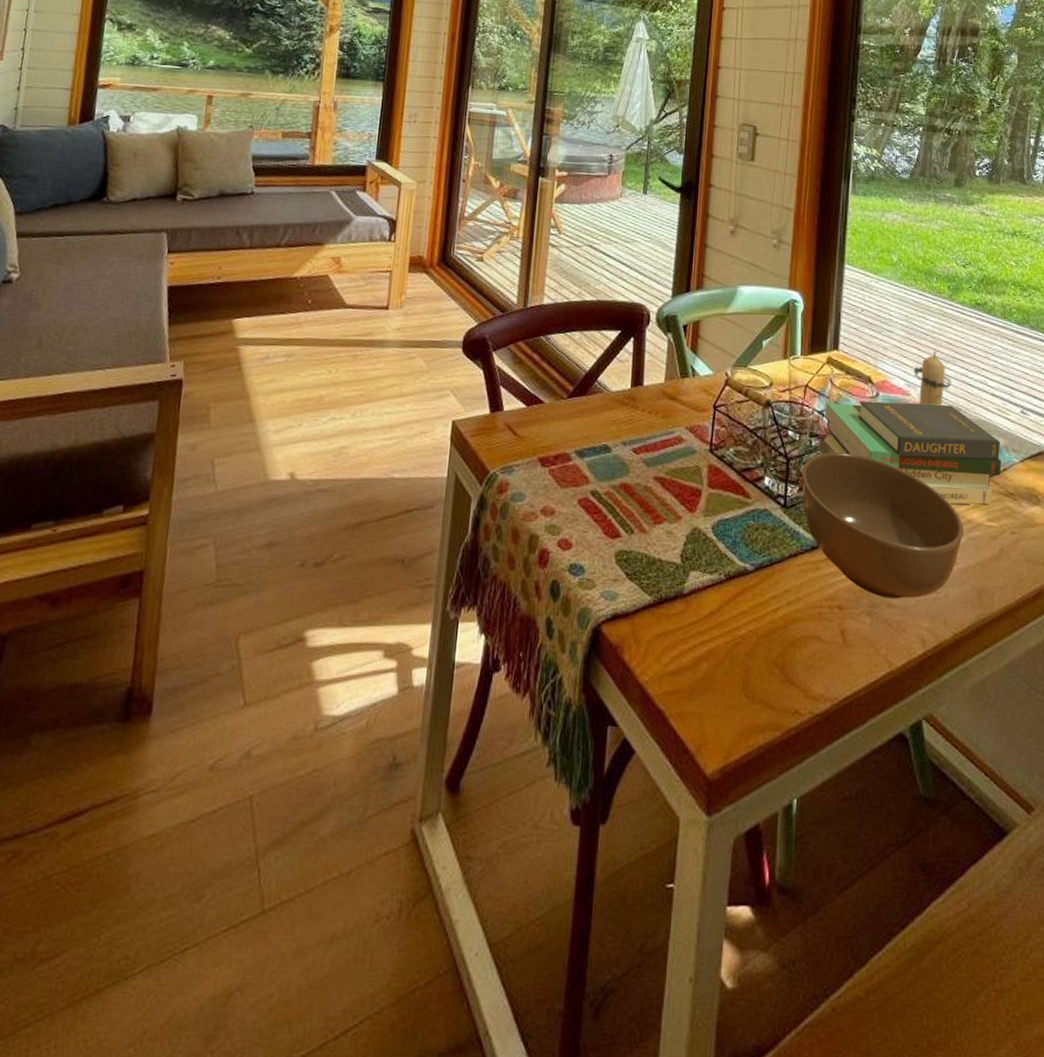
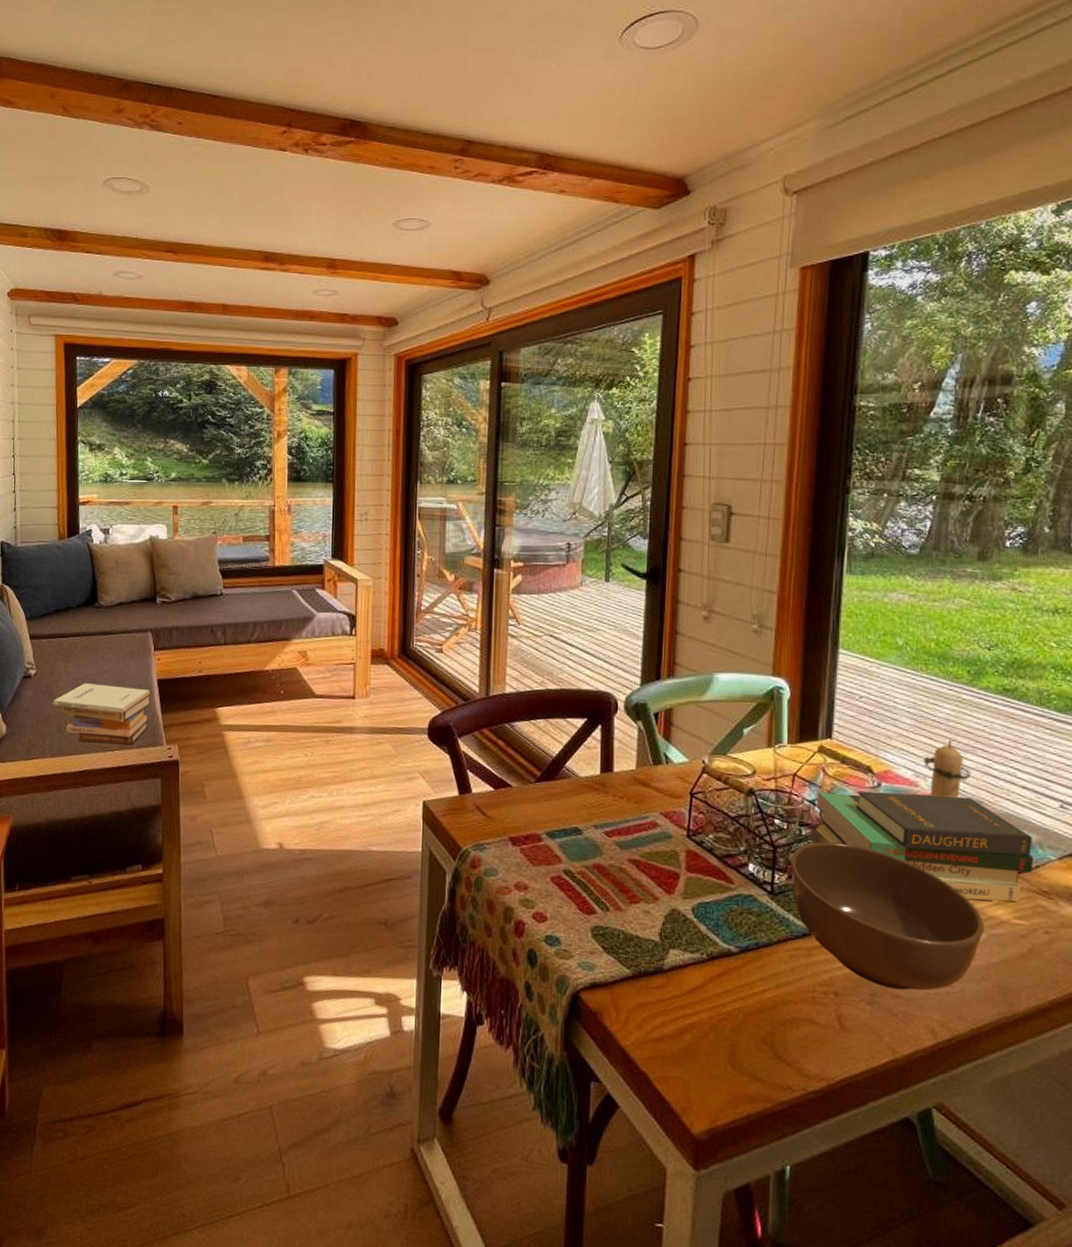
books: none [35,289,159,361] -> present [53,683,151,744]

